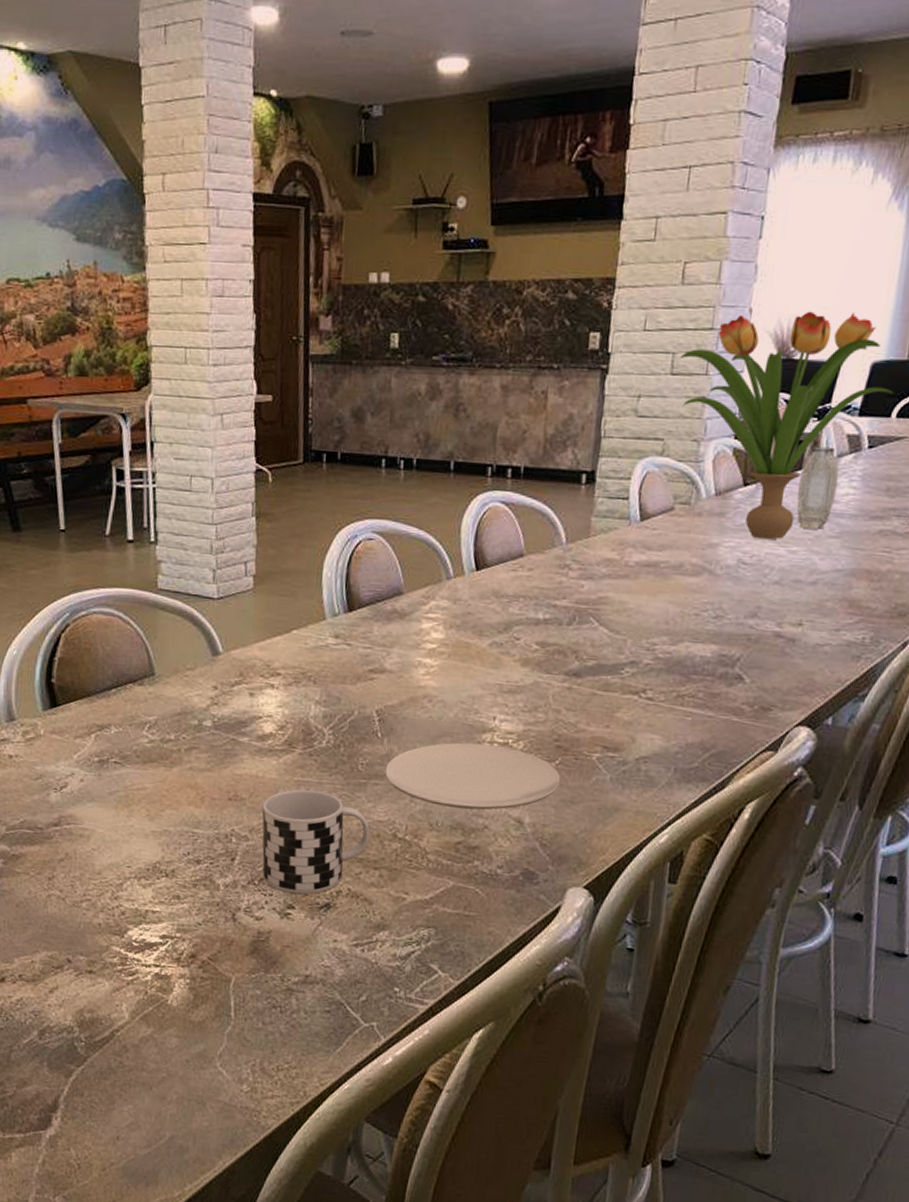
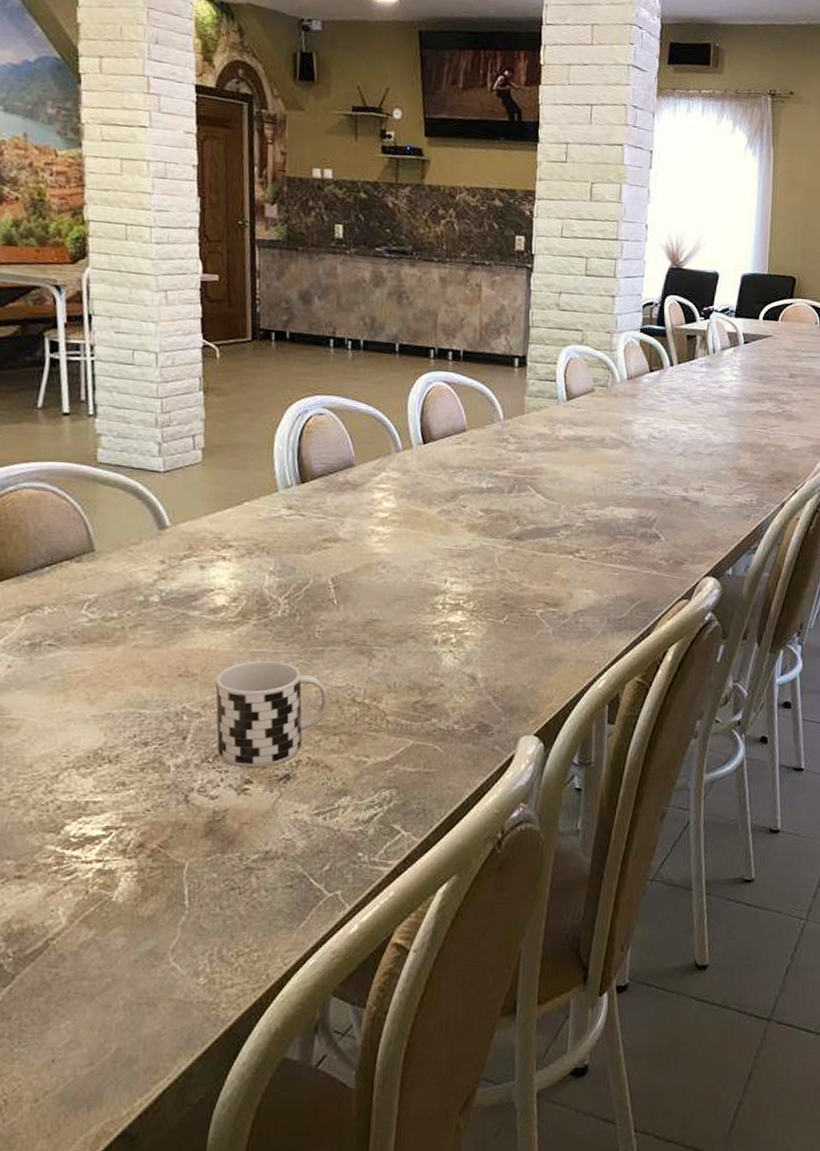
plate: present [385,742,560,810] -> none [342,605,508,669]
flower arrangement: present [680,311,893,539] -> none [592,229,759,418]
vase: present [796,446,839,529] -> none [692,341,724,410]

